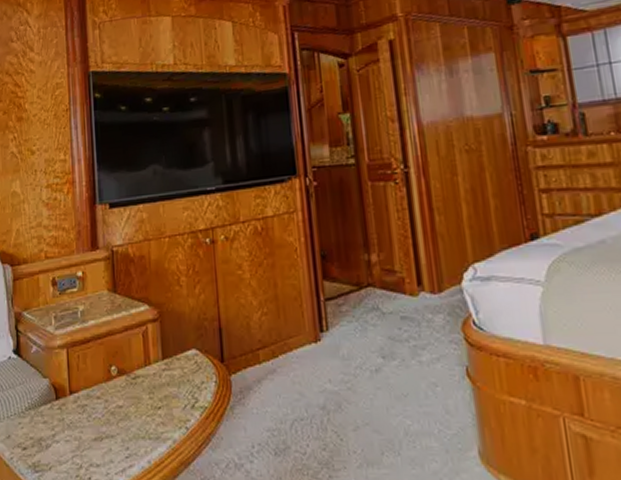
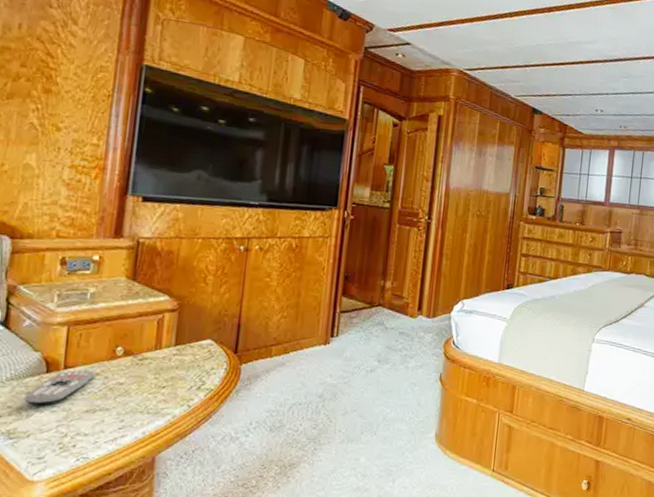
remote control: none [42,395,97,434] -> present [24,370,95,404]

